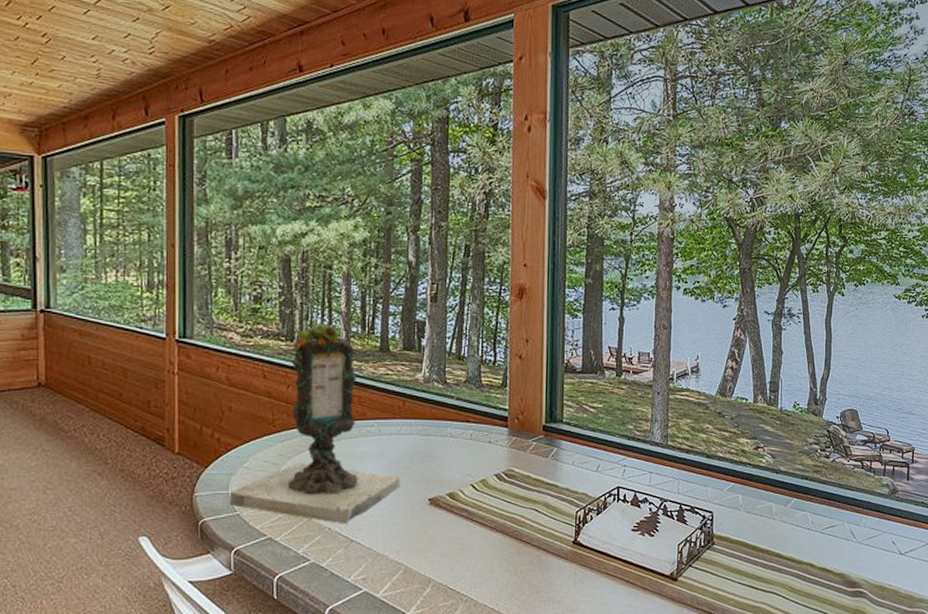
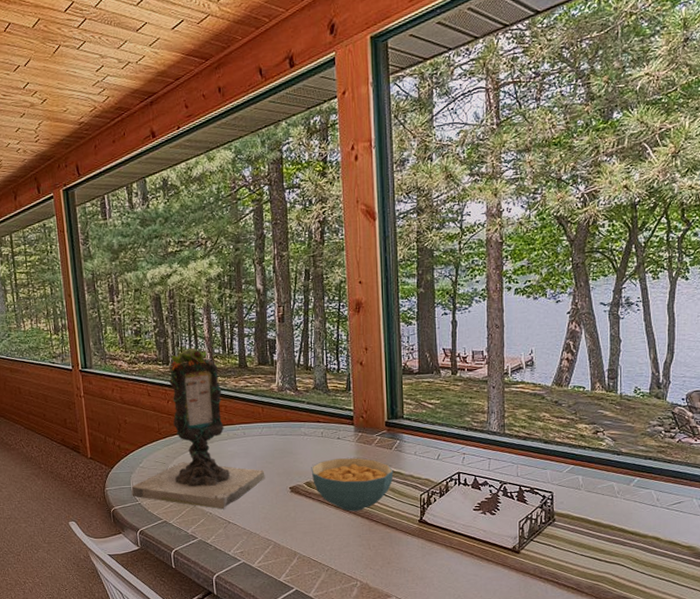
cereal bowl: none [455,466,548,530] -> present [311,457,394,512]

